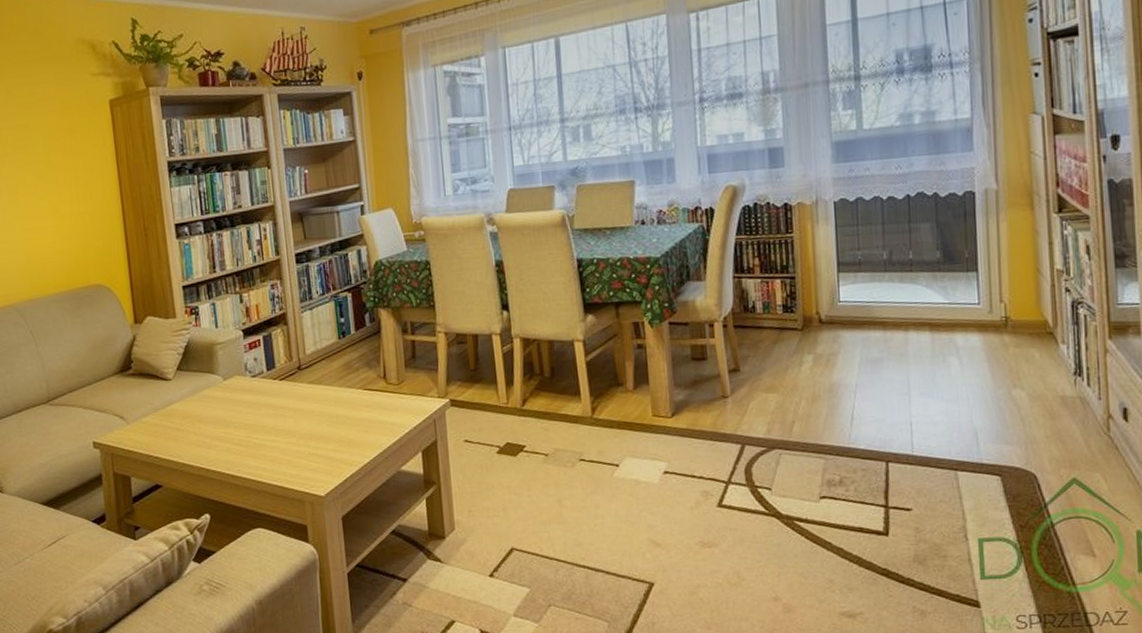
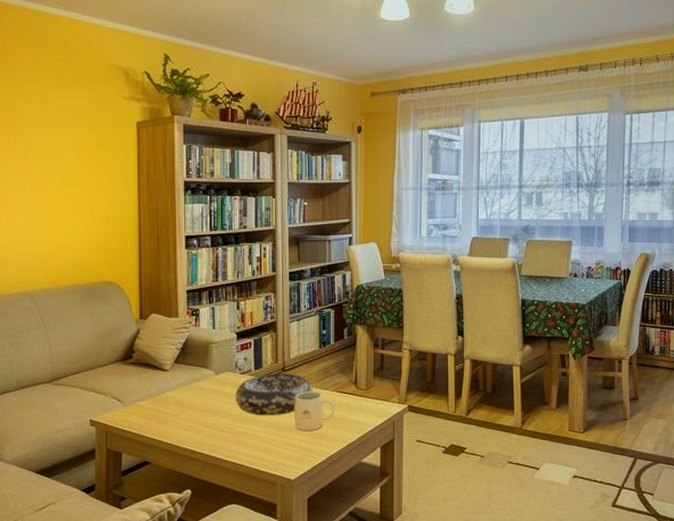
decorative bowl: none [247,372,336,424] -> present [235,374,313,416]
mug: none [315,391,364,438] -> present [294,392,335,430]

